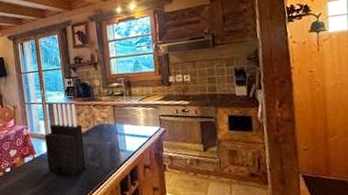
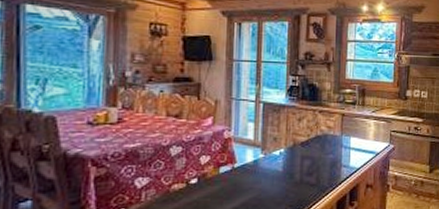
knife block: present [45,103,86,177] -> none [251,104,302,193]

